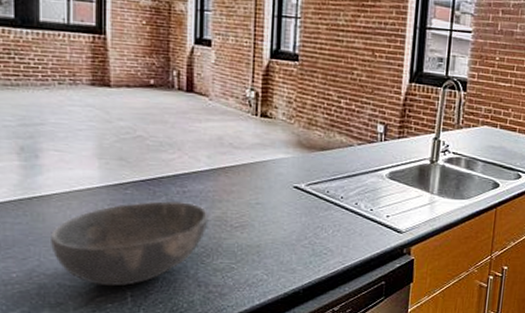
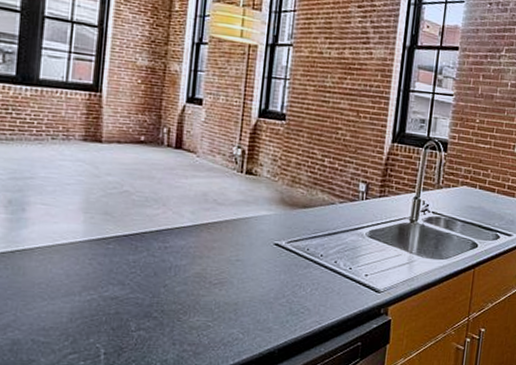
bowl: present [51,201,209,287] -> none [29,256,189,344]

